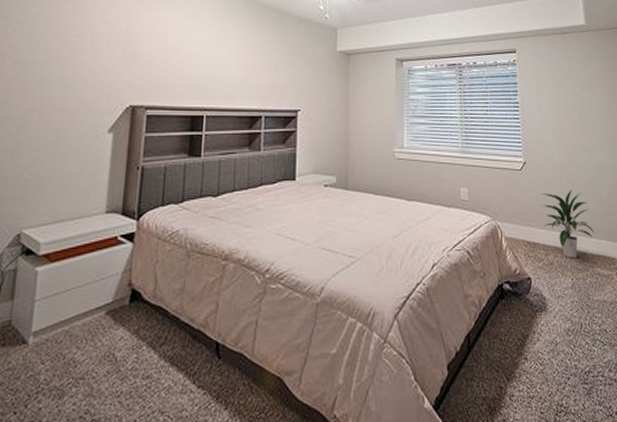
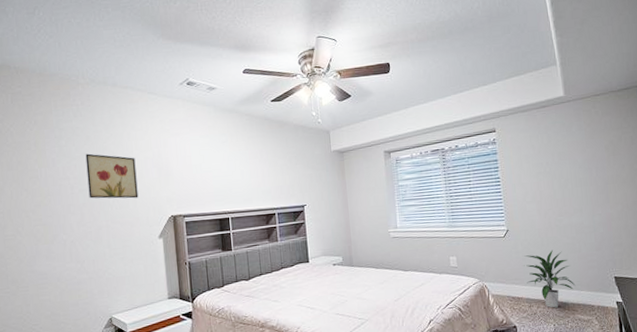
wall art: none [24,17,96,79] -> present [85,153,139,199]

